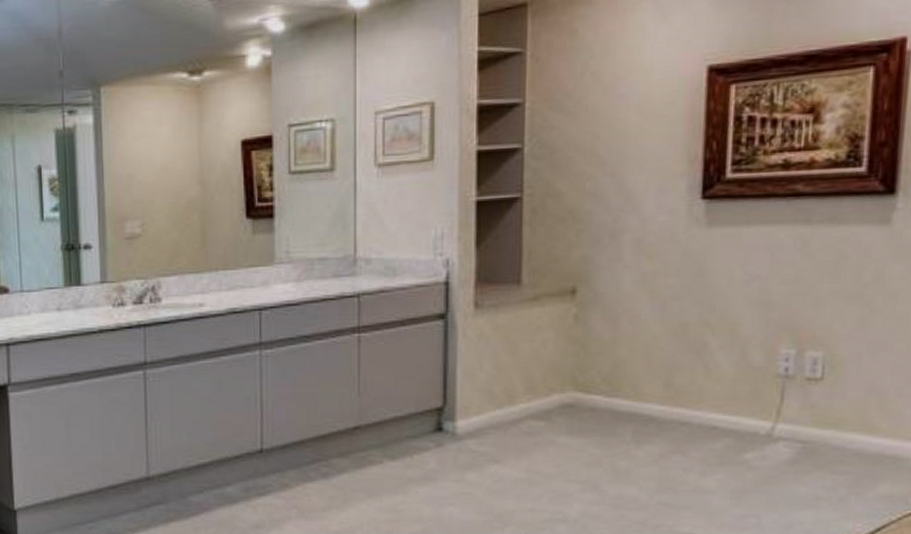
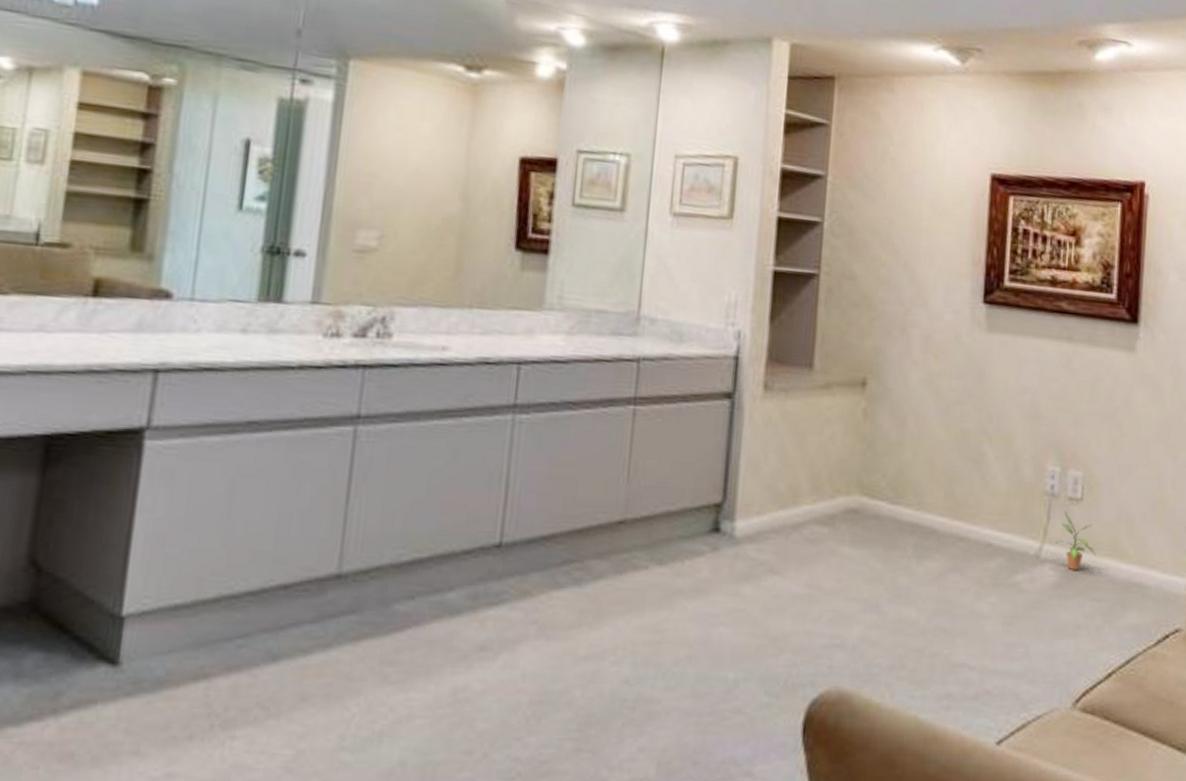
potted plant: none [783,391,840,446] -> present [1049,511,1096,570]

